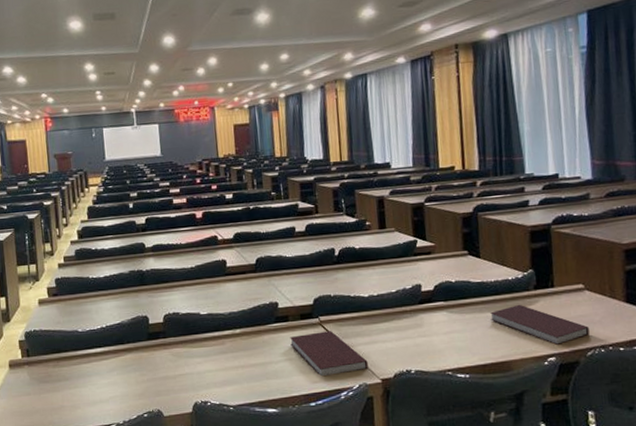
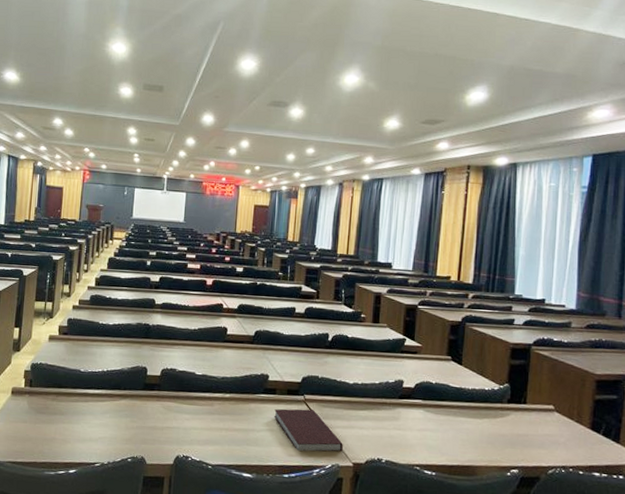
notebook: present [490,304,590,346] -> none [463,414,553,459]

